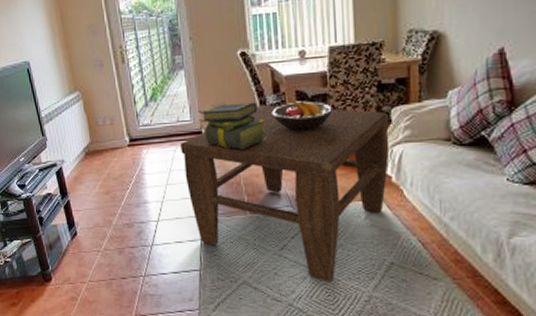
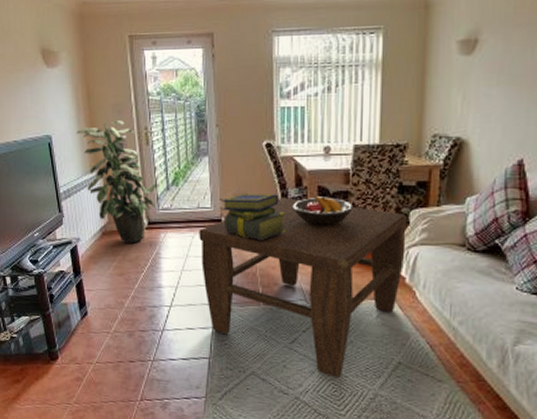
indoor plant: none [53,41,136,162] -> present [77,120,157,244]

